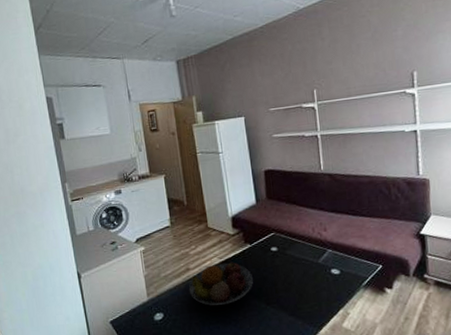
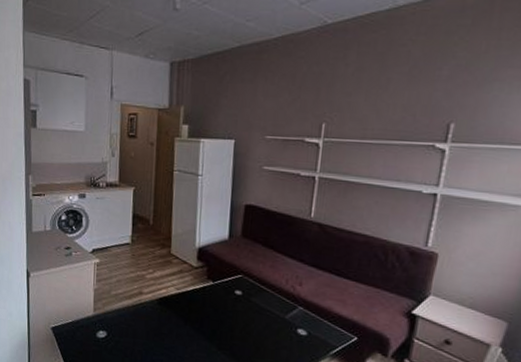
fruit bowl: present [189,262,253,306] -> none [138,294,209,339]

